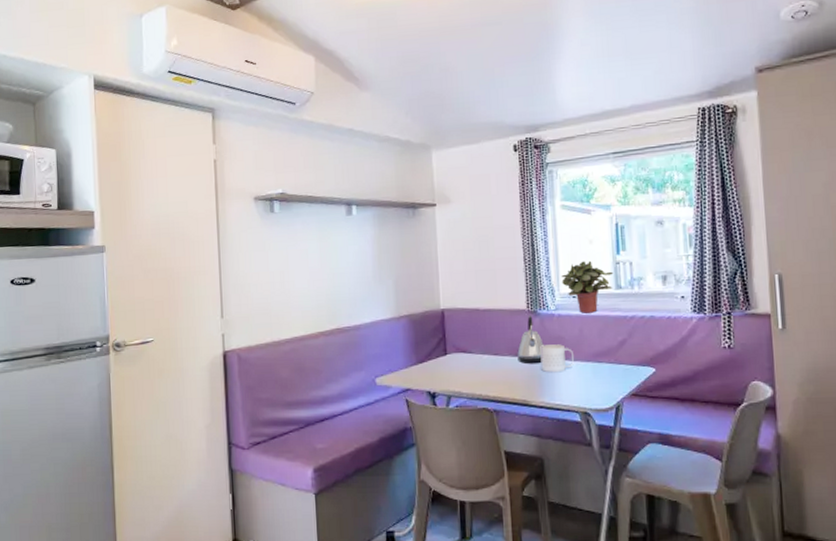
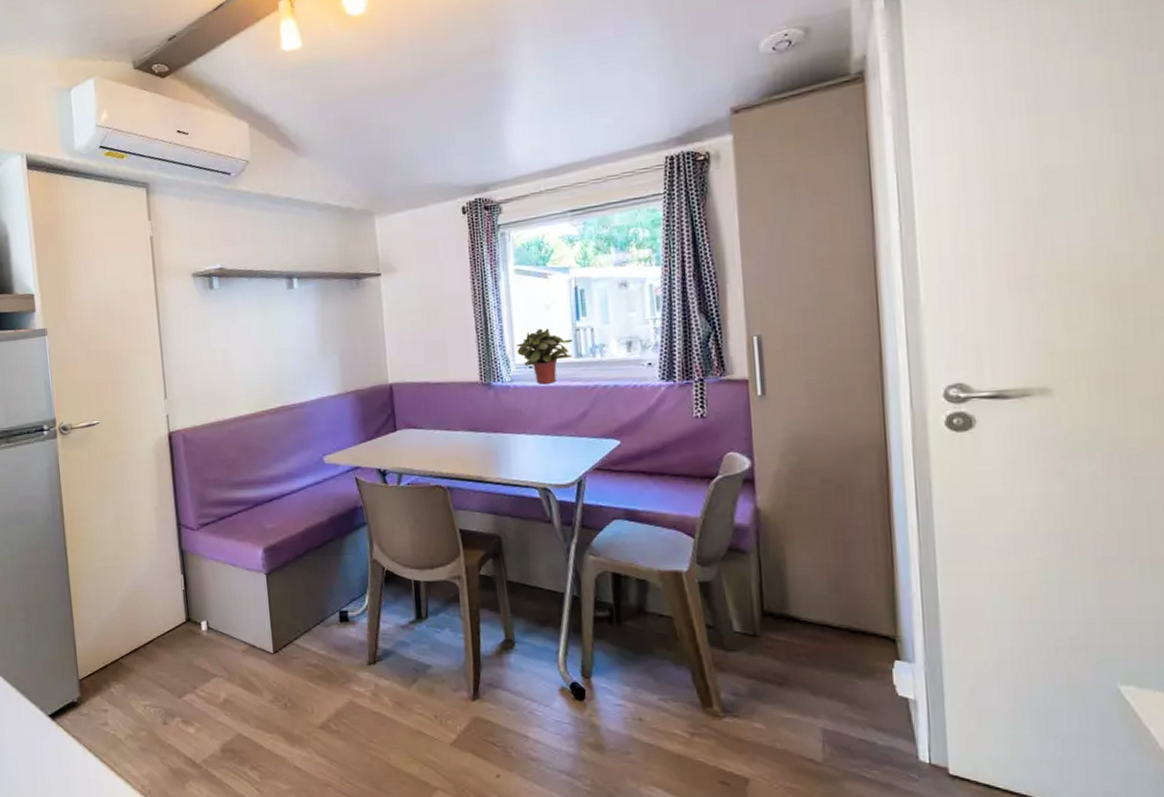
kettle: present [516,315,544,365] -> none [469,387,499,440]
mug: present [540,344,575,373] -> none [495,417,532,448]

